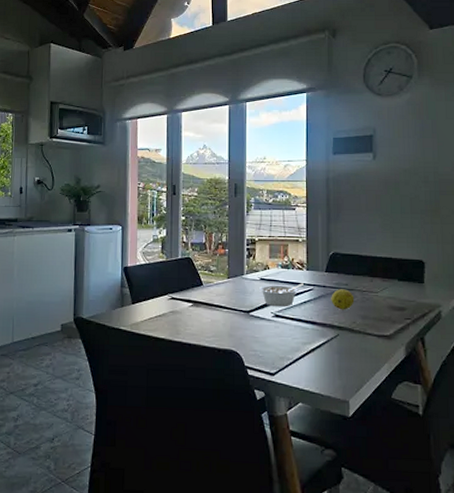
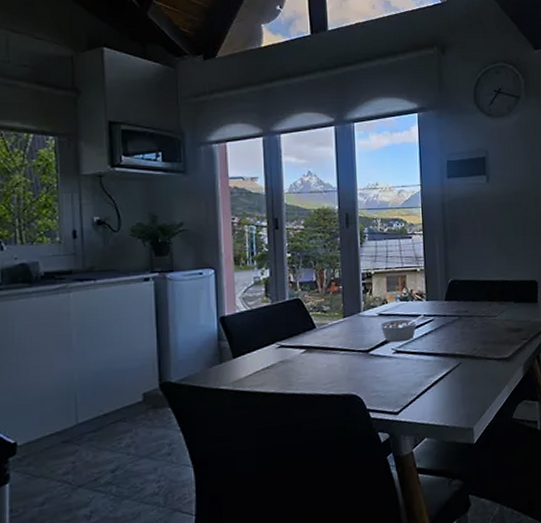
fruit: present [331,289,355,310] -> none [451,316,475,338]

